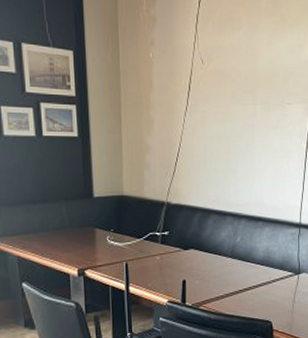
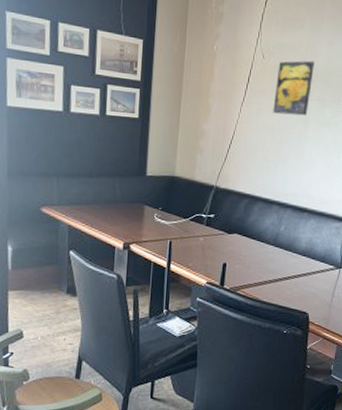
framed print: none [217,63,255,122] -> present [273,60,314,116]

